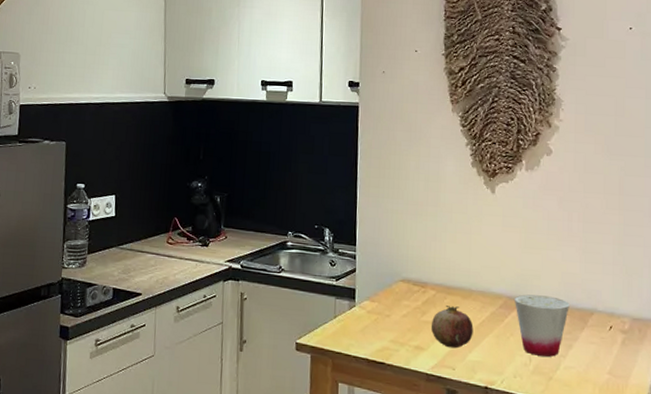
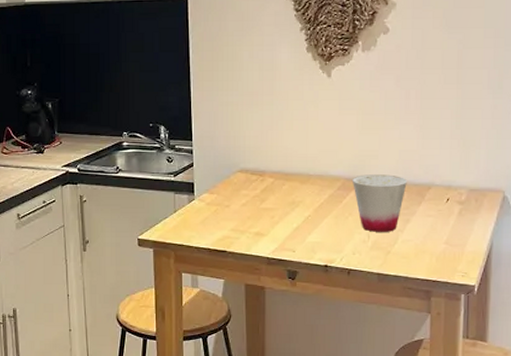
fruit: present [431,306,474,349] -> none [270,192,312,232]

